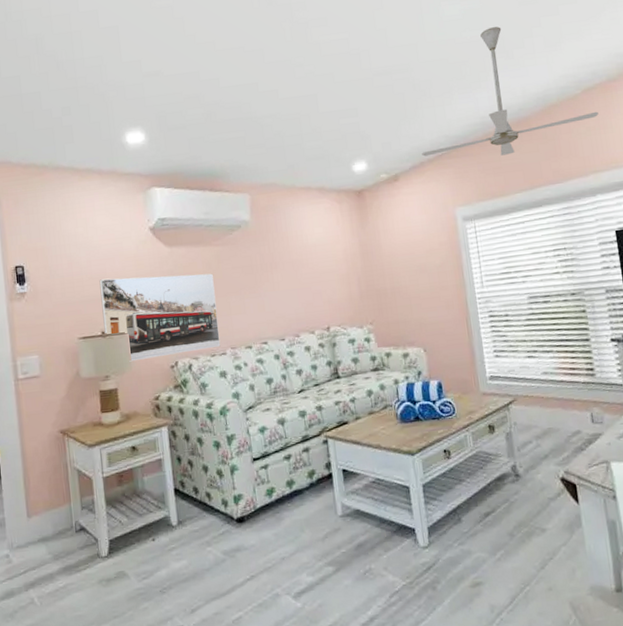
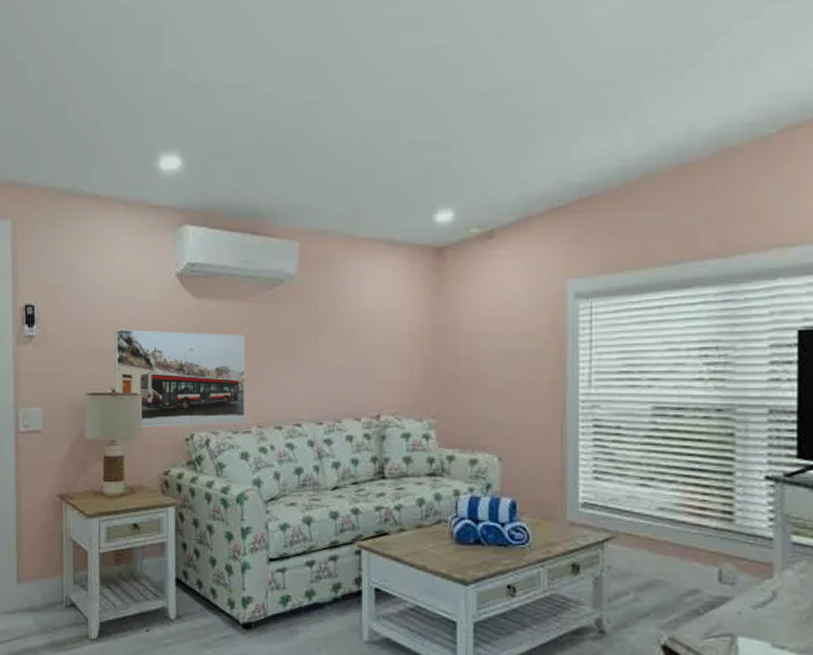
ceiling fan: present [422,27,599,157] -> none [530,34,800,214]

